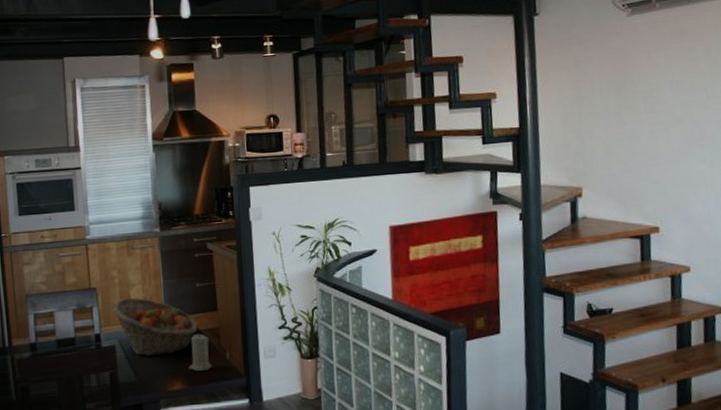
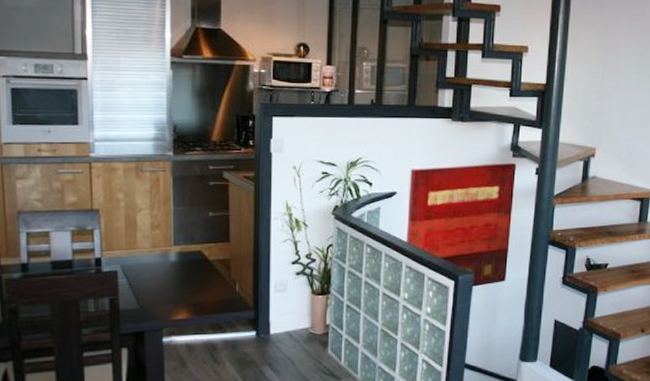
fruit basket: present [112,297,197,356] -> none [116,222,207,285]
candle: present [189,333,212,372] -> none [196,264,220,302]

